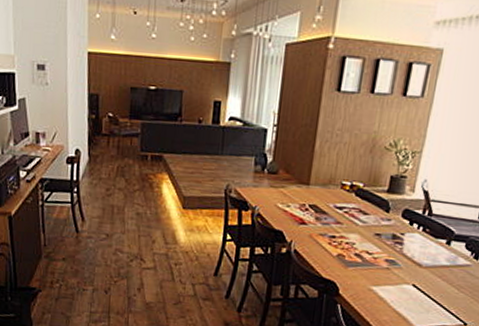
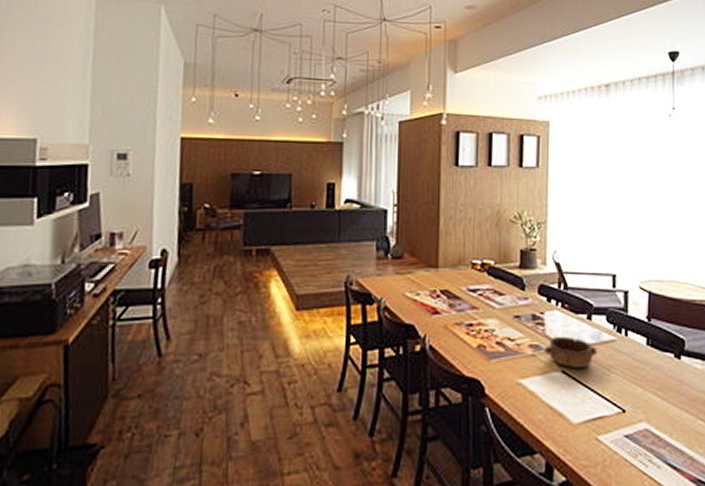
bowl: none [399,255,450,285] -> present [545,336,597,368]

